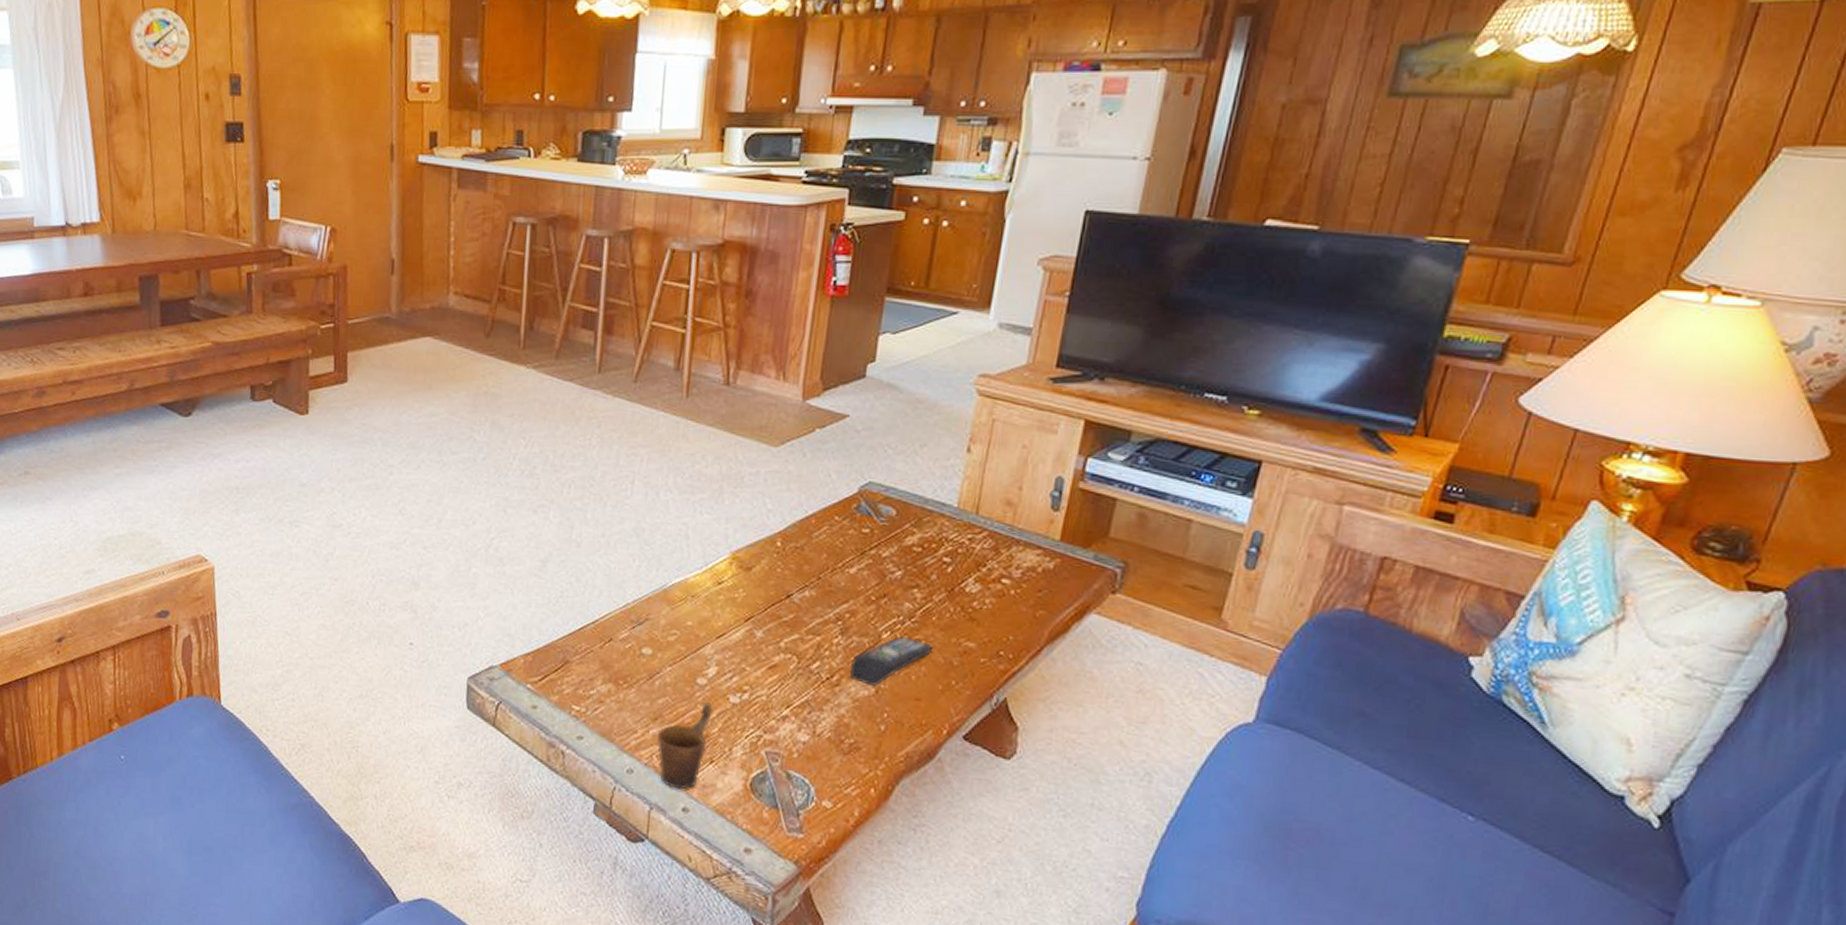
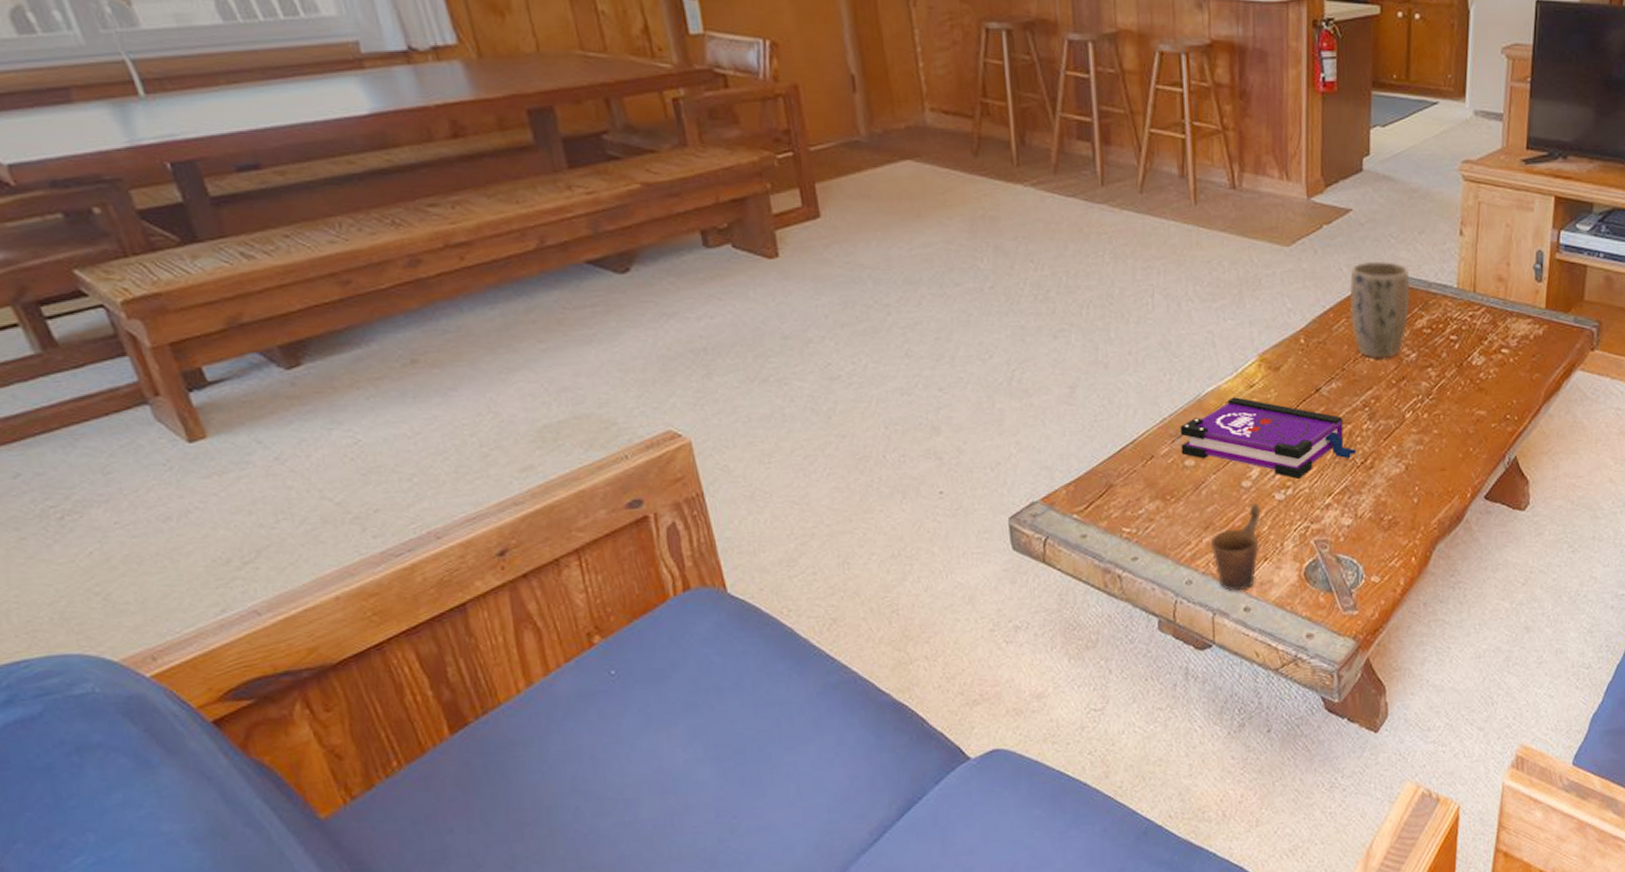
board game: none [639,591,823,684] -> present [1179,397,1357,479]
plant pot: none [833,470,905,572] -> present [1349,260,1411,358]
remote control: present [849,636,933,686] -> none [1381,413,1451,463]

